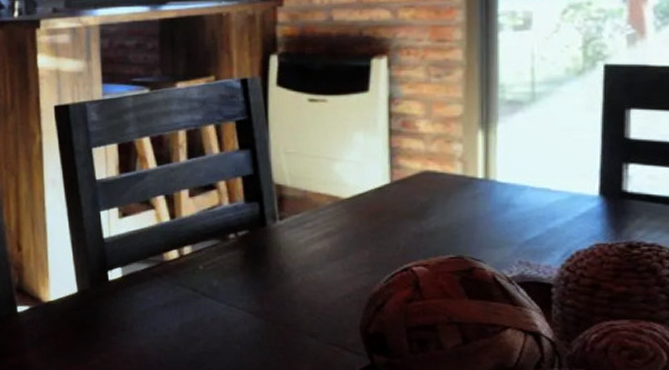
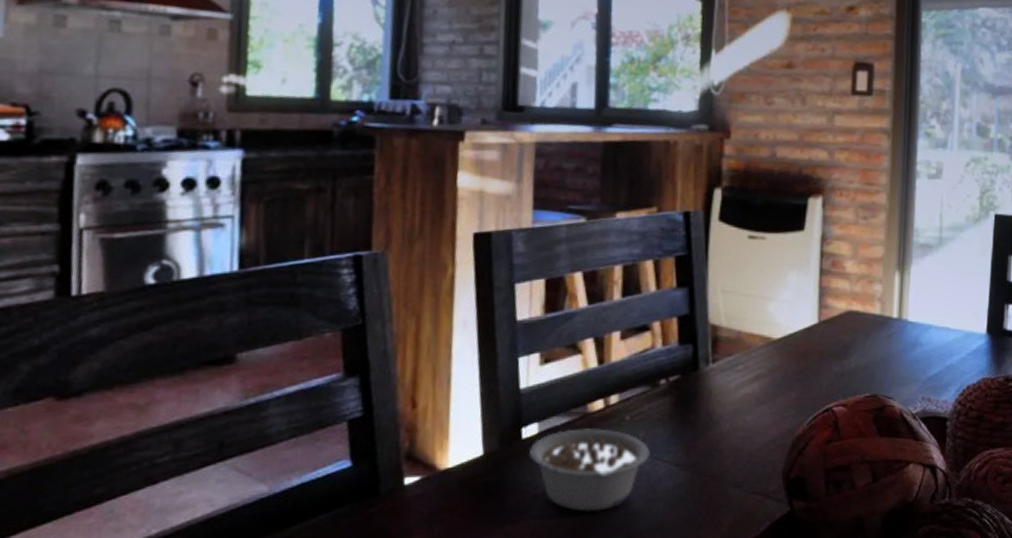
legume: none [116,274,224,348] -> present [529,428,650,511]

